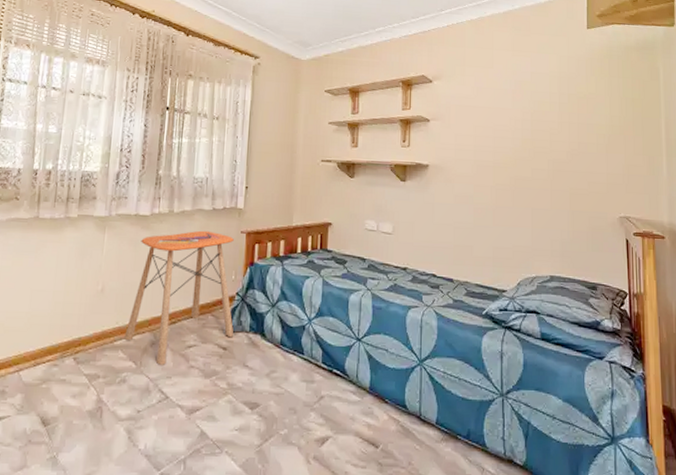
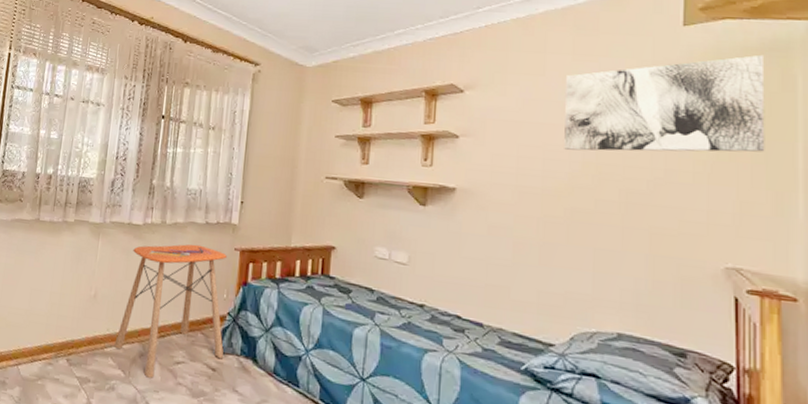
wall art: none [508,52,642,130] -> present [564,54,765,152]

